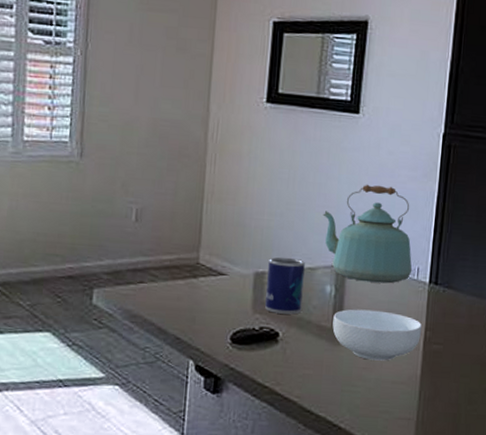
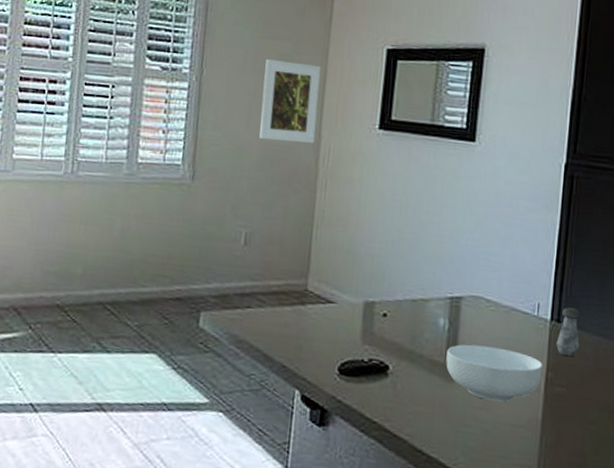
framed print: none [147,32,209,118] -> present [259,59,322,143]
mug: present [265,257,305,315] -> none [375,286,417,348]
kettle: present [323,184,413,284] -> none [436,214,532,319]
salt shaker: none [434,270,456,317] -> present [556,307,580,357]

